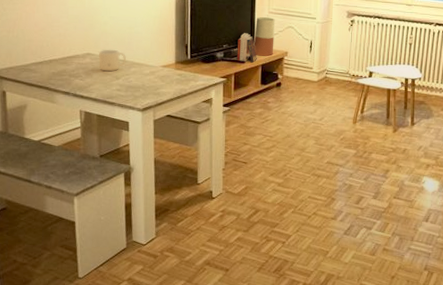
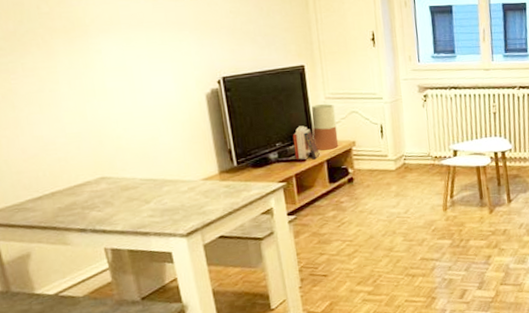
mug: present [98,49,126,72] -> none [116,167,155,197]

